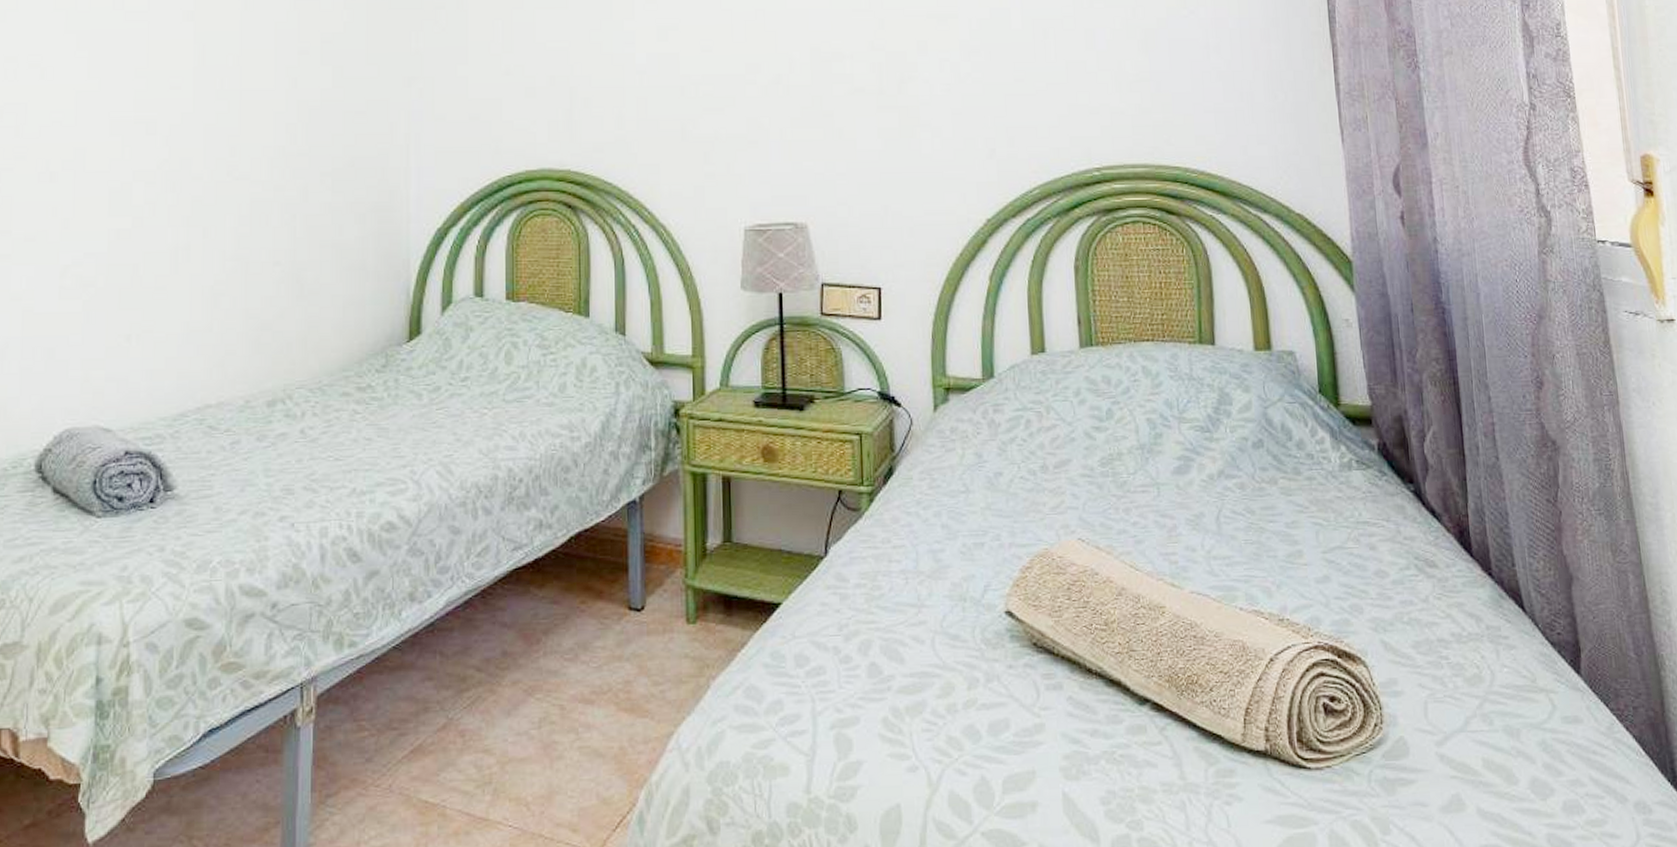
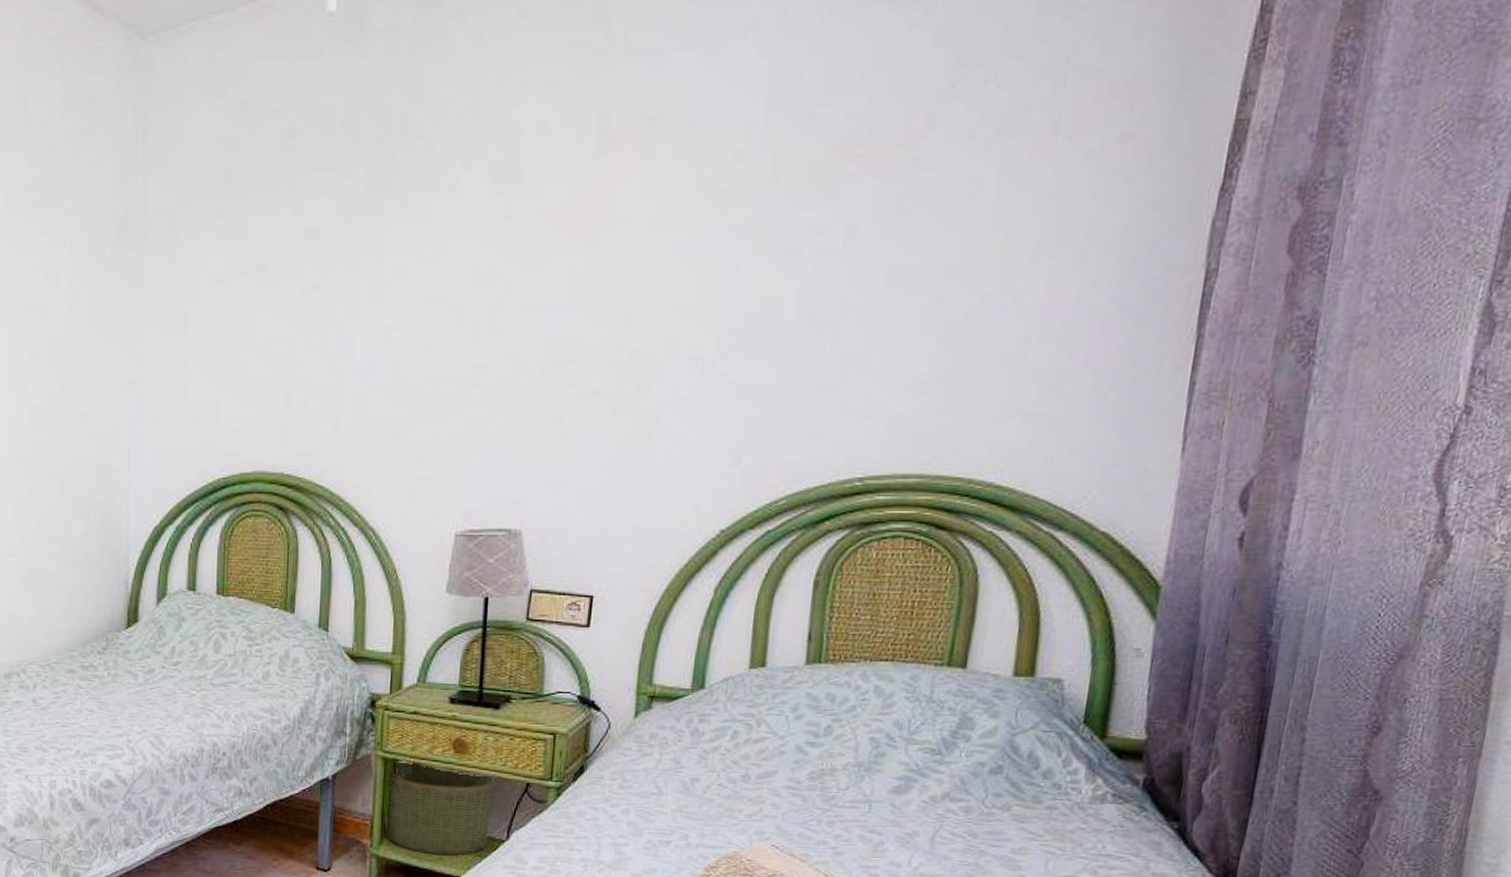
basket: none [698,474,809,580] -> present [384,760,497,856]

